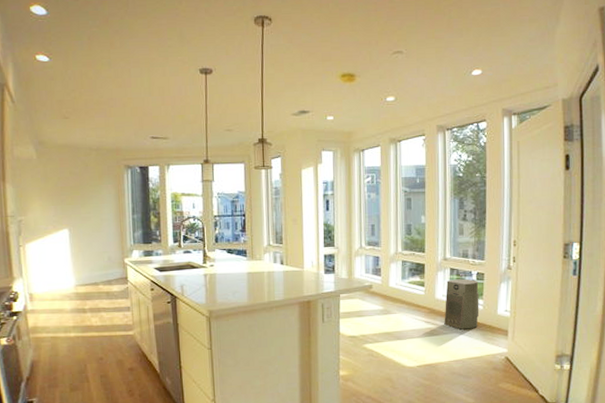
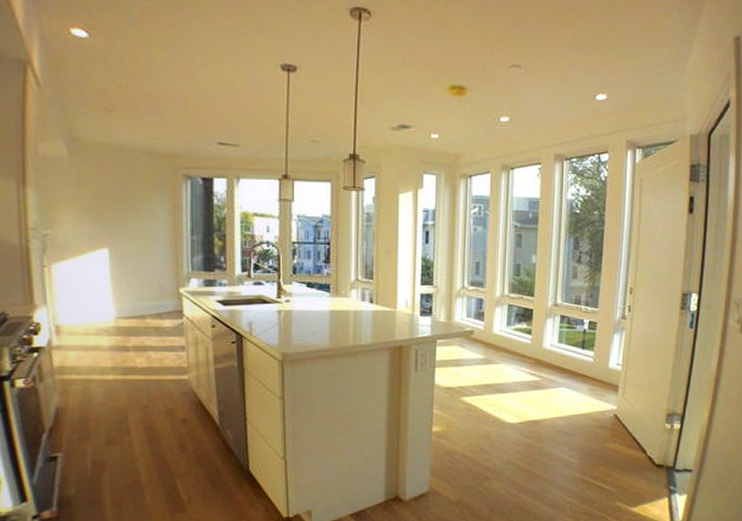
air purifier: present [444,279,480,330] -> none [551,328,591,384]

